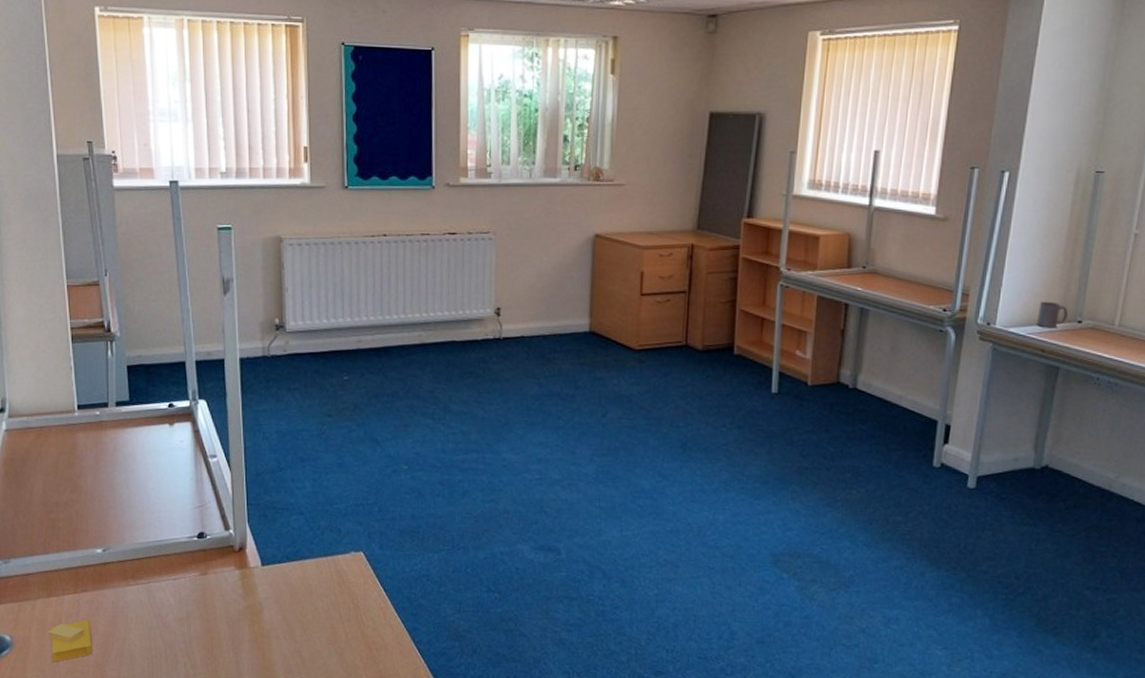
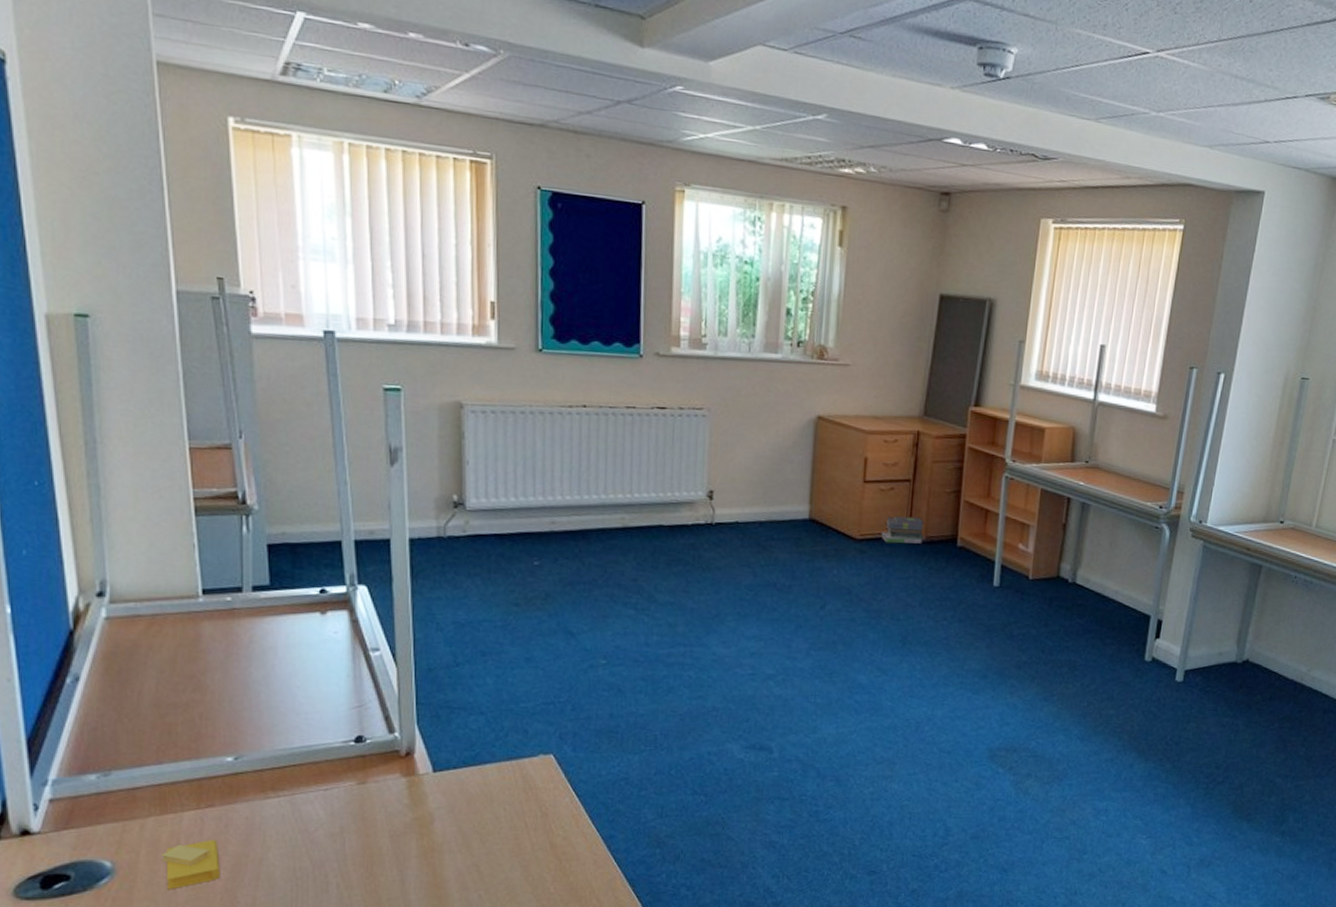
books: none [658,326,700,353] -> present [881,516,924,544]
mug: present [1036,301,1068,329] -> none [1243,501,1272,528]

